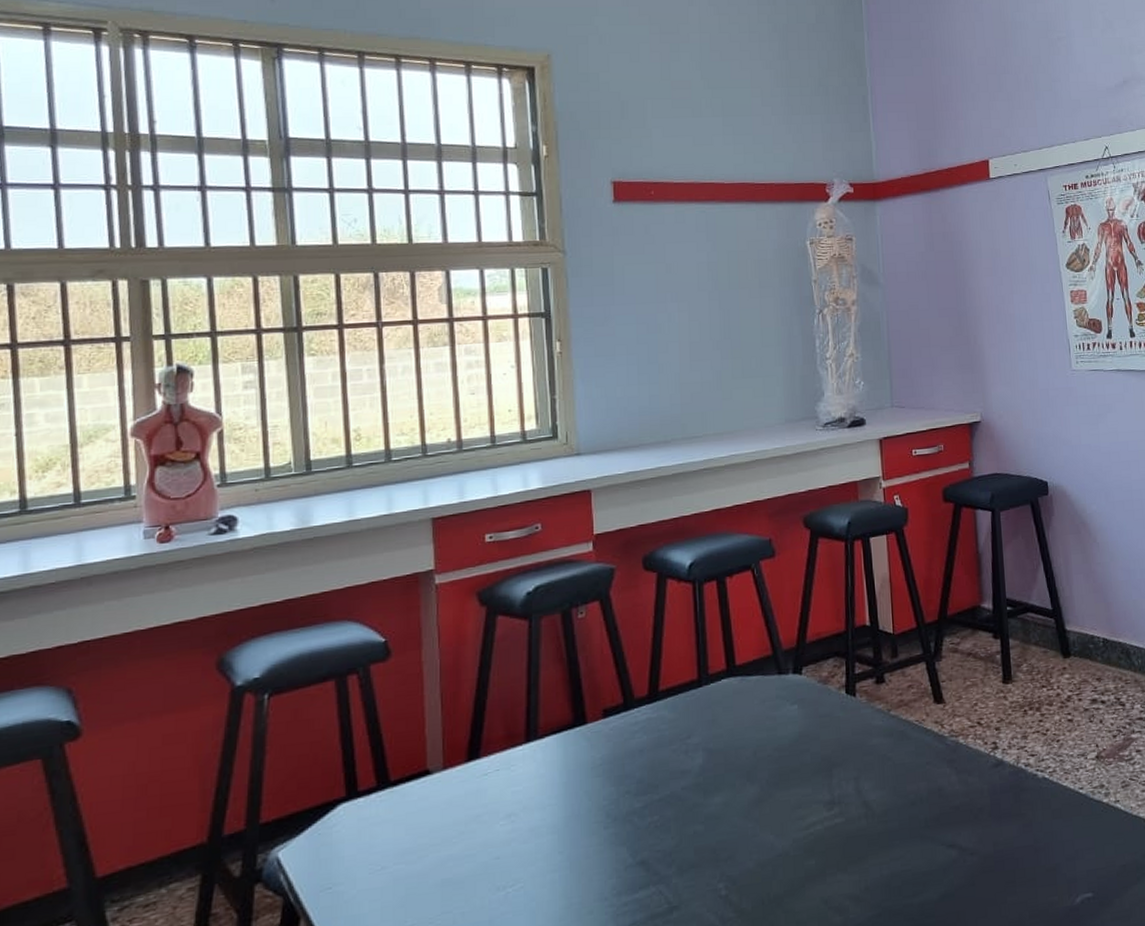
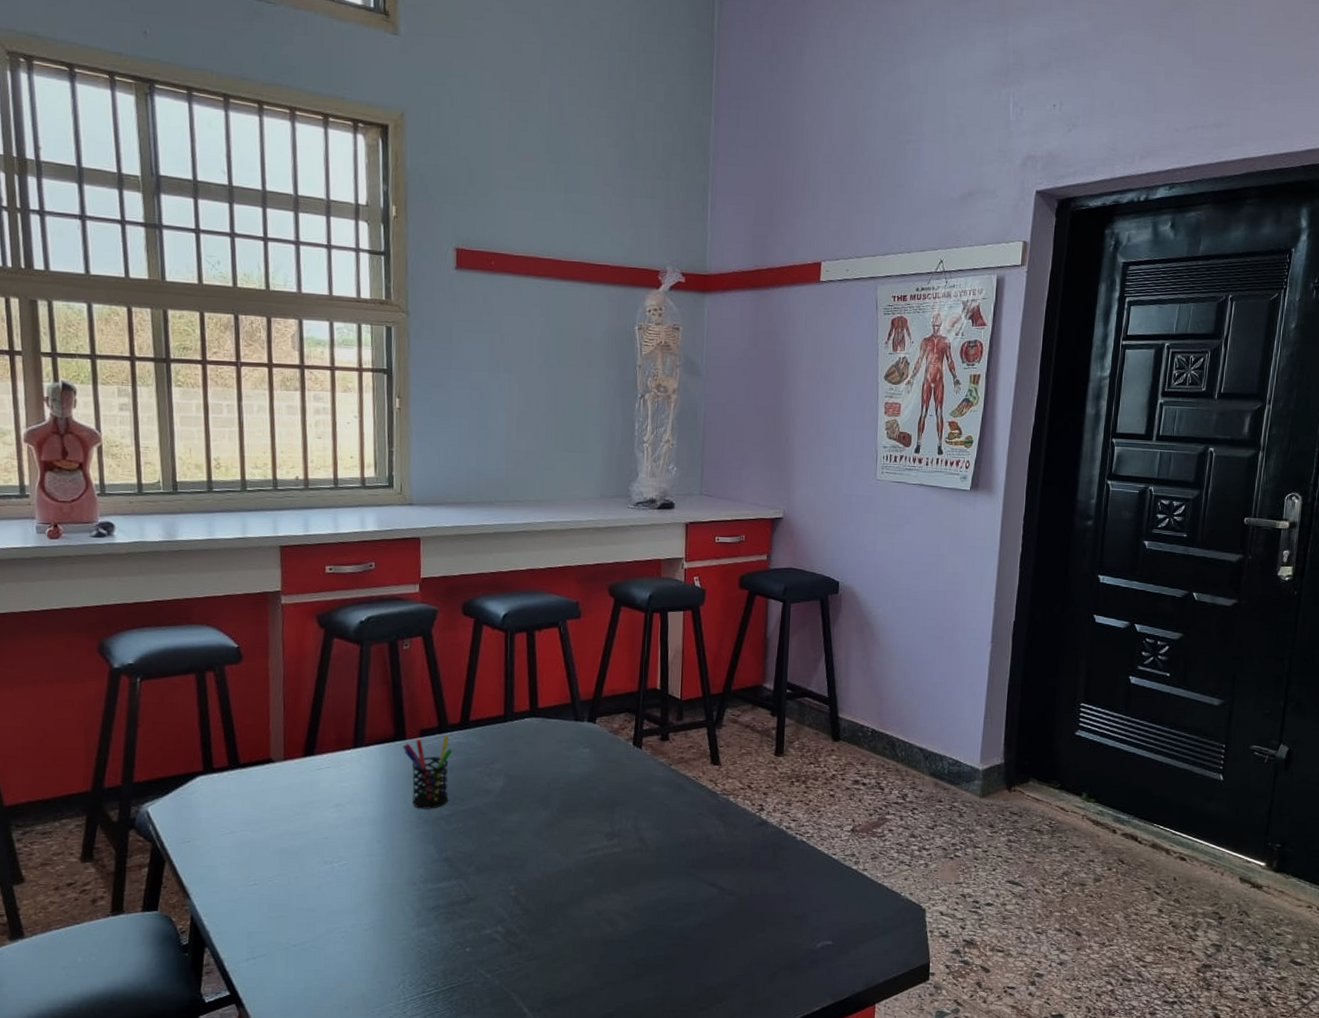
pen holder: none [583,711,642,805] -> present [403,735,453,809]

